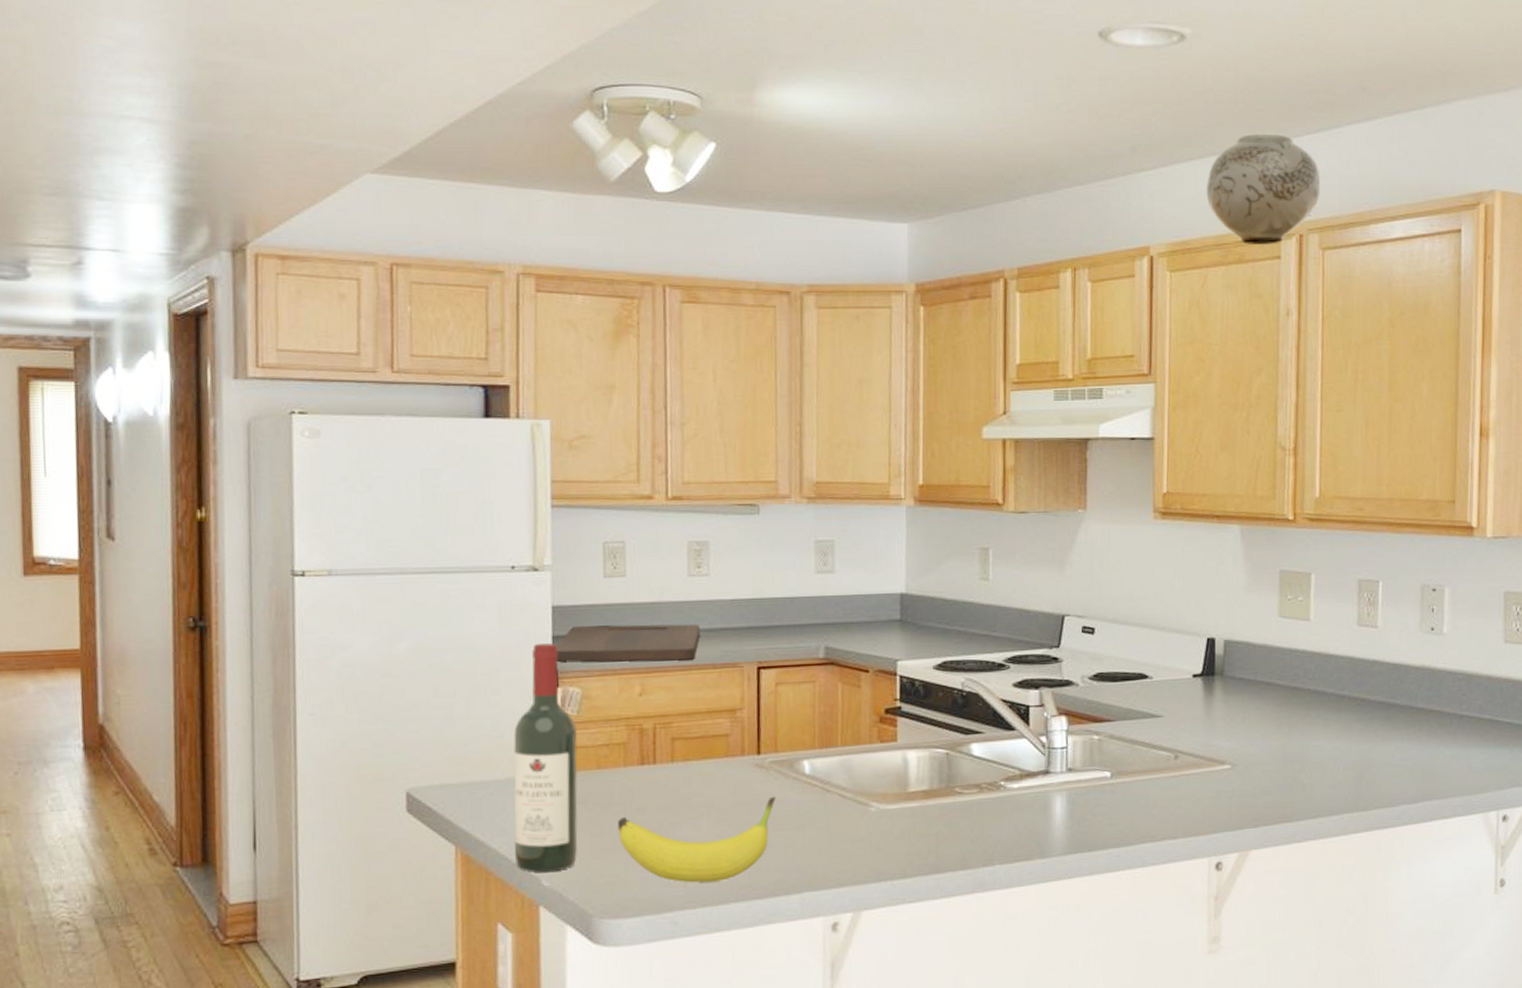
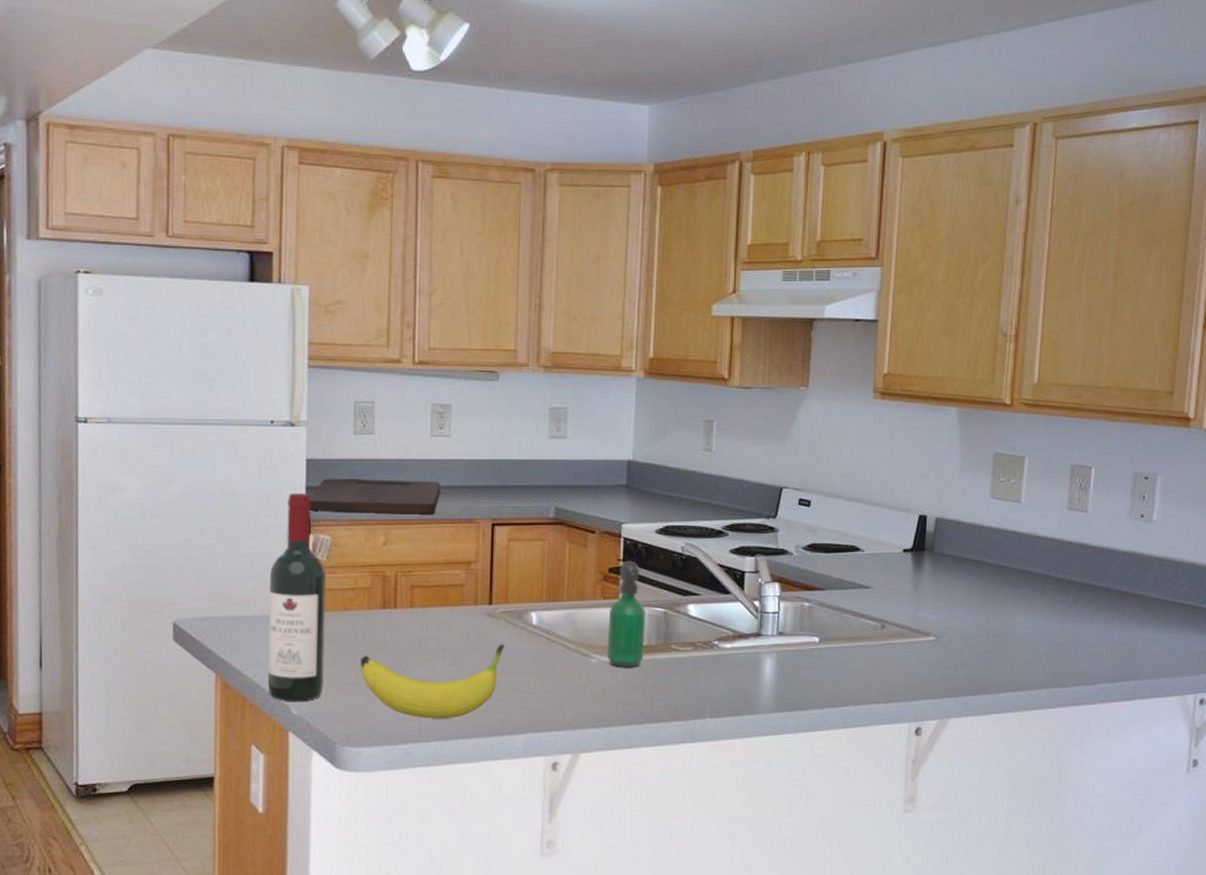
soap dispenser: none [886,699,927,816] -> present [607,560,647,668]
vase: present [1206,134,1321,245] -> none [942,21,1059,132]

